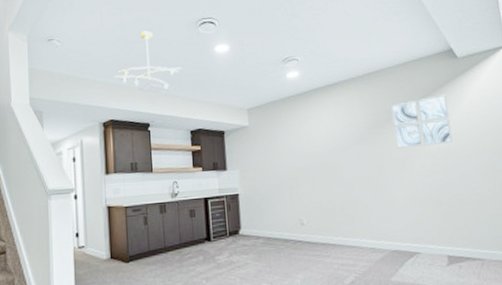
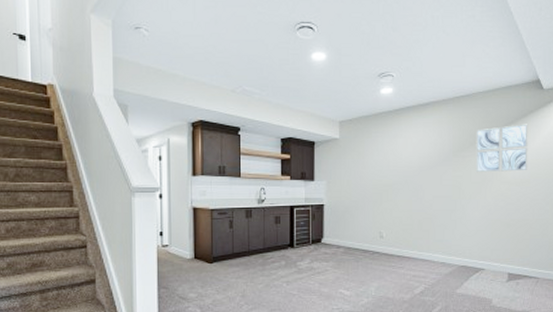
ceiling light fixture: present [114,30,182,90] -> none [205,29,276,94]

